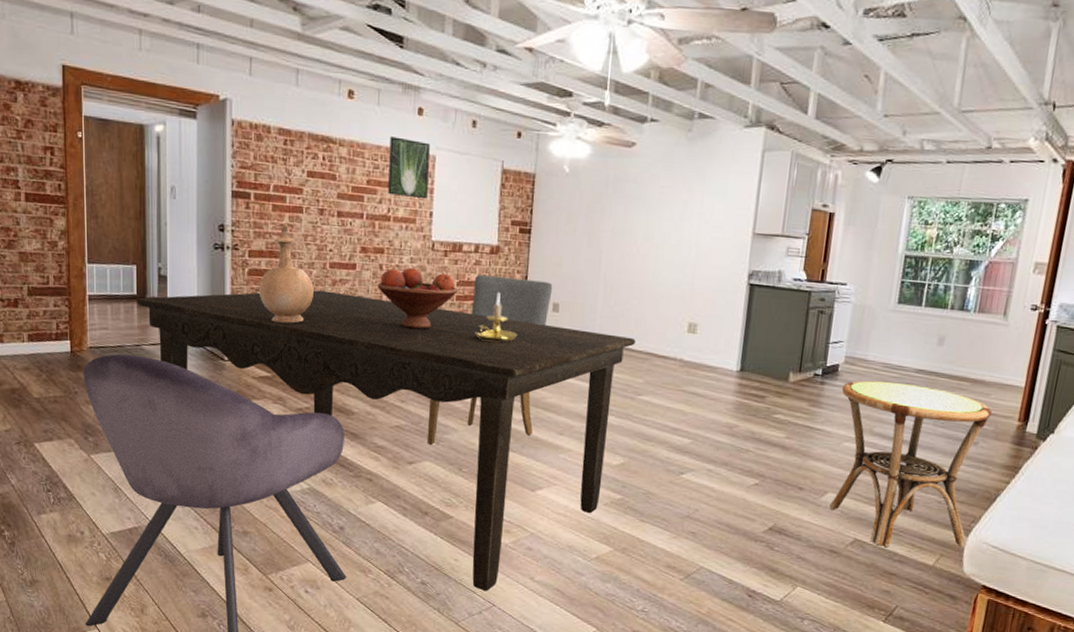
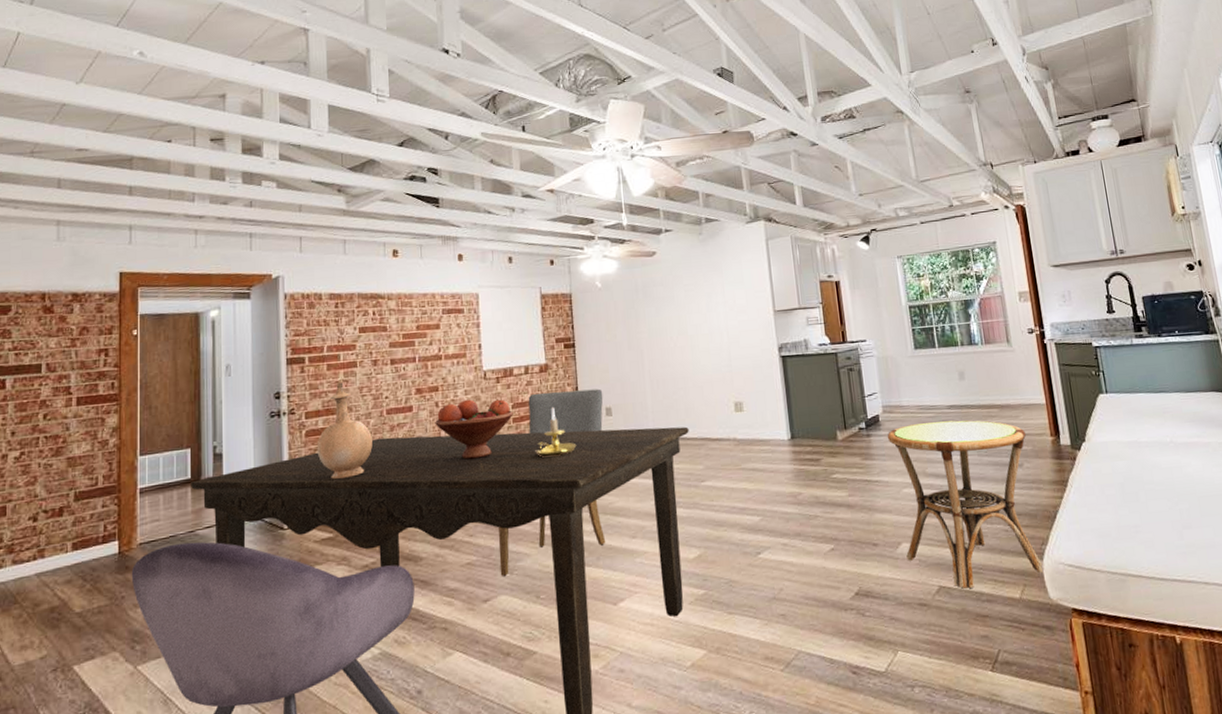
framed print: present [388,136,430,200] -> none [435,283,475,336]

